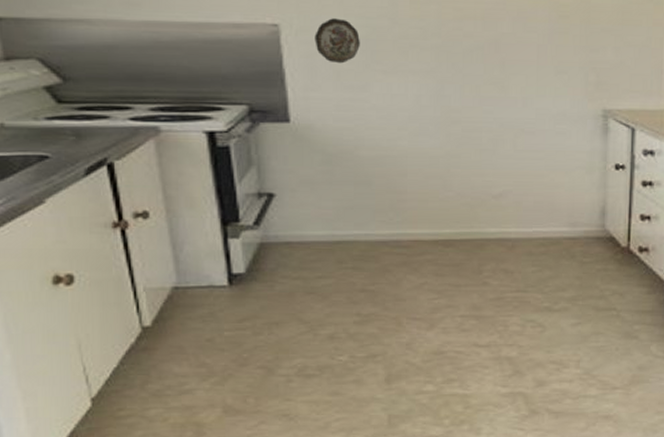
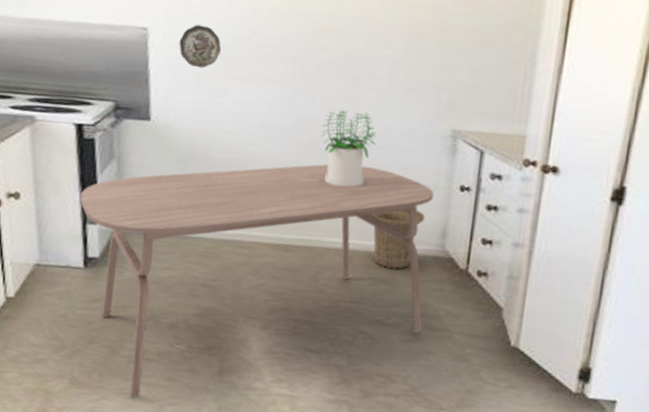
dining table: none [217,152,590,419] -> present [79,164,434,399]
potted plant: none [472,97,529,175] -> present [321,110,377,187]
basket: none [529,192,584,255] -> present [371,210,425,270]

